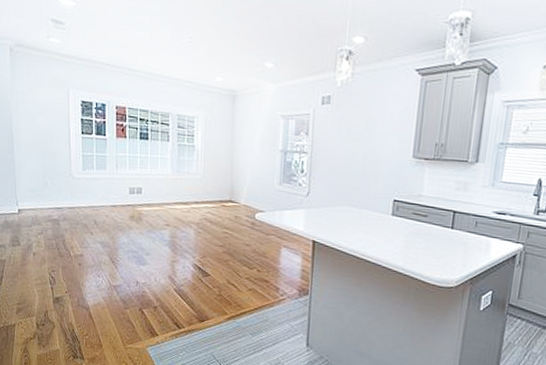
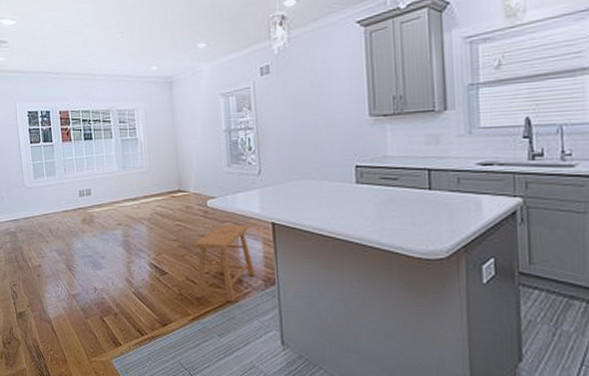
stool: none [234,237,292,307] -> present [195,225,256,302]

